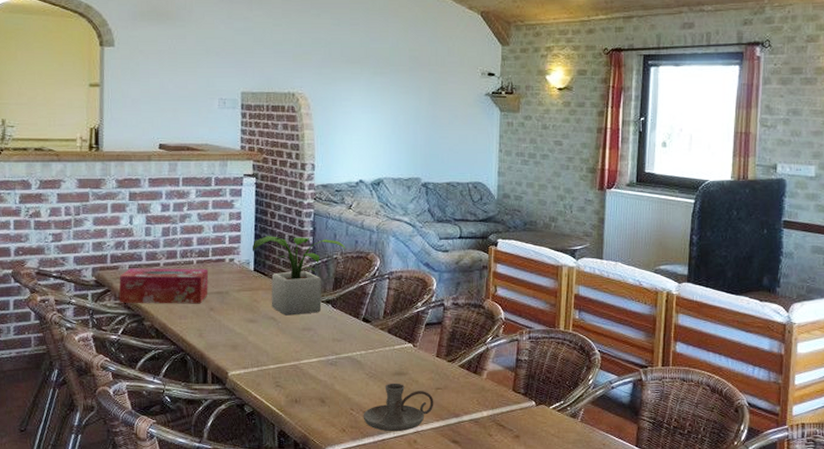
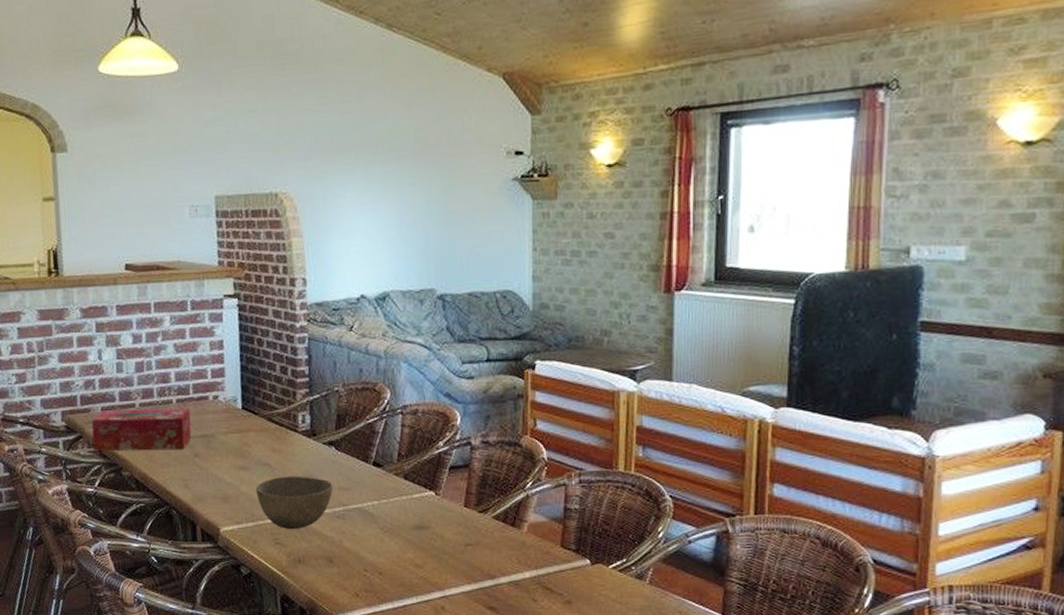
potted plant: present [252,236,346,316] -> none [238,367,349,461]
bowl: none [261,328,328,375] -> present [255,476,333,530]
candle holder: present [363,383,434,432] -> none [379,538,464,597]

